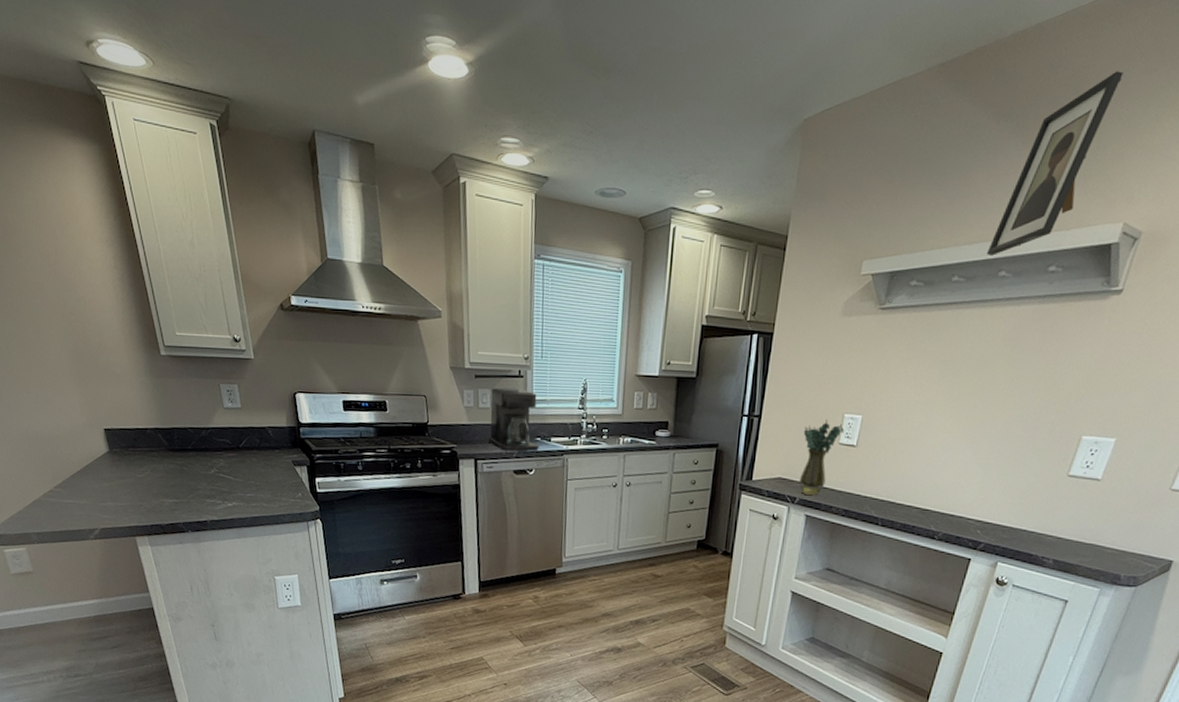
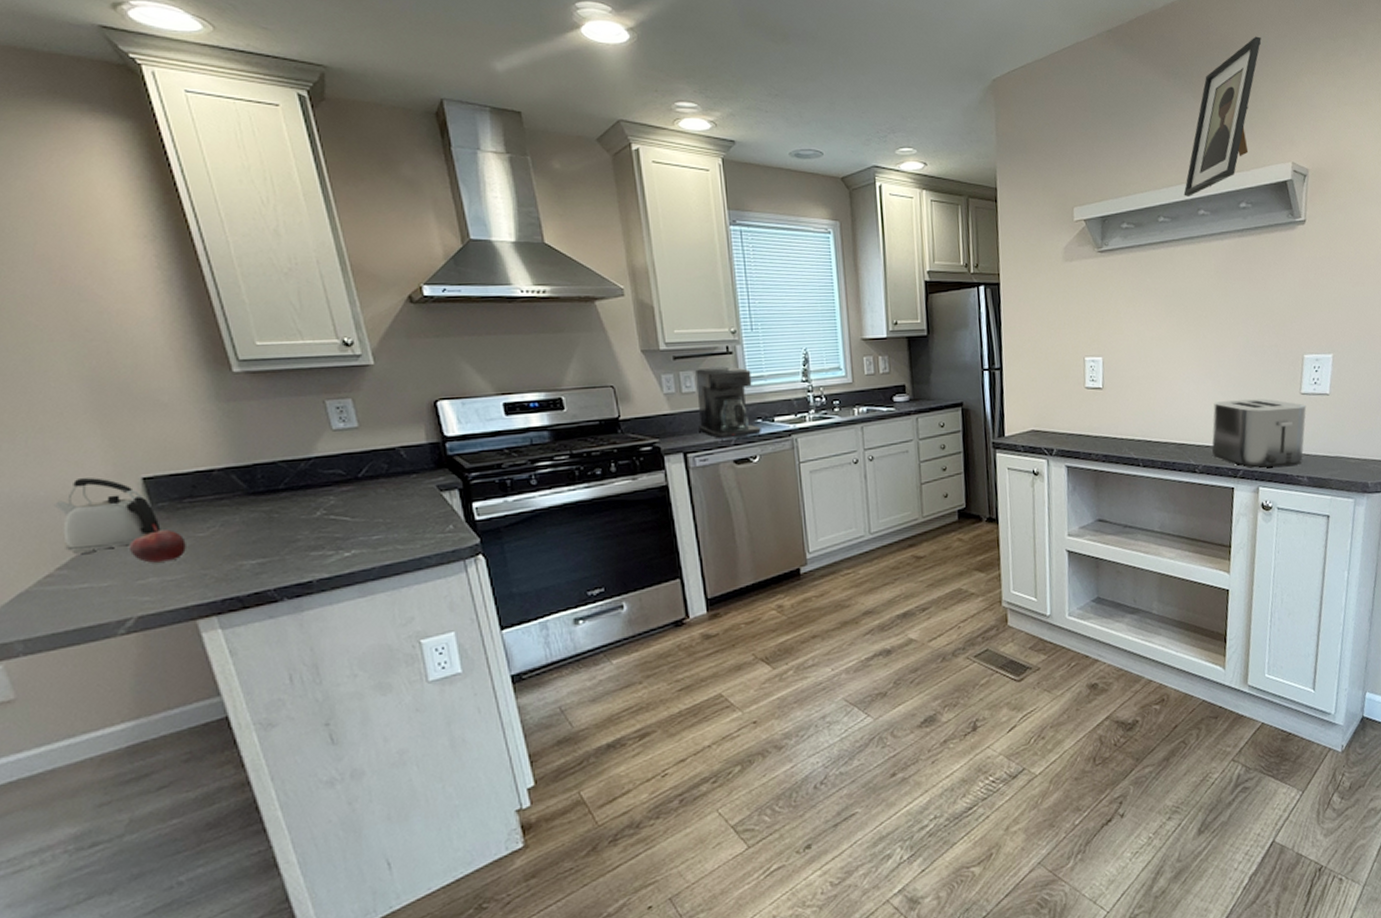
kettle: none [52,424,115,479] -> present [53,477,161,554]
fruit: none [97,468,130,493] -> present [130,529,186,564]
vase: present [798,419,844,495] -> none [1047,365,1088,444]
toaster: none [955,473,1071,546] -> present [1211,398,1307,469]

